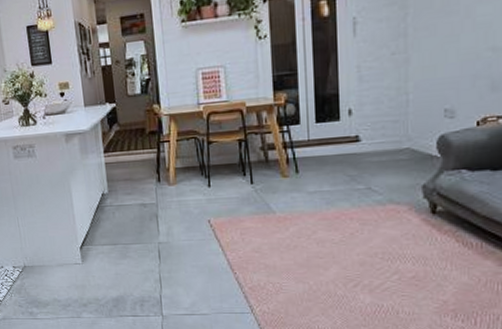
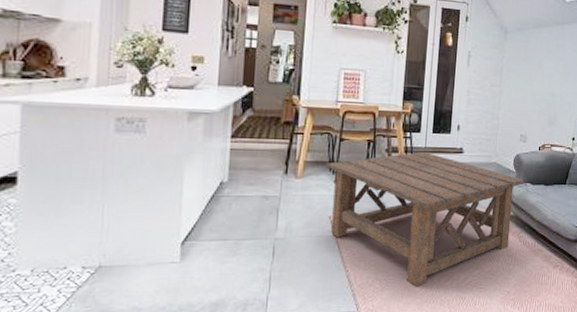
coffee table: none [197,145,457,291] -> present [326,152,525,287]

